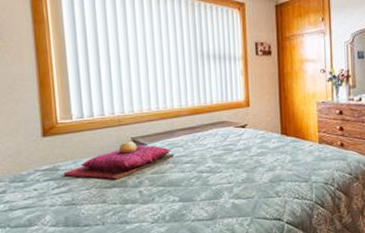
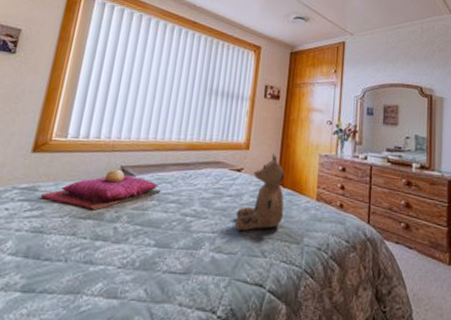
teddy bear: none [247,107,291,179] -> present [234,153,285,232]

